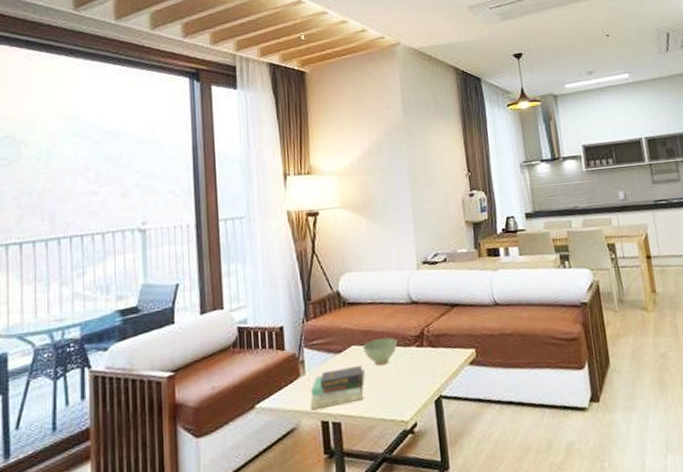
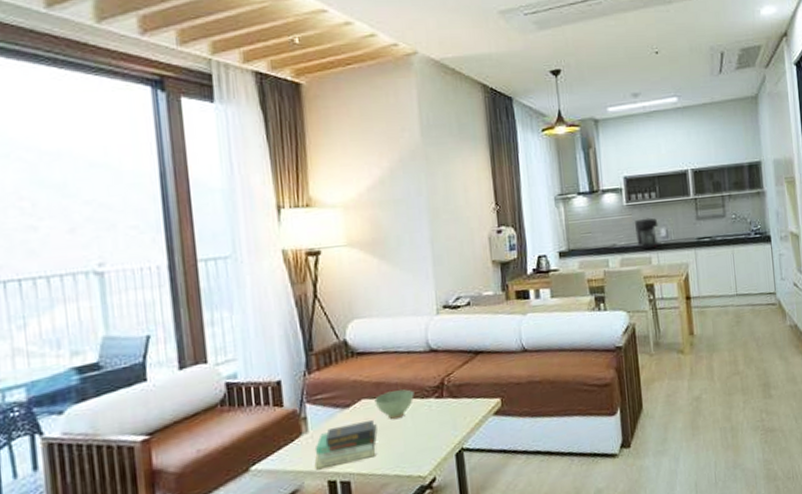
coffee maker: none [594,182,622,212] -> present [635,218,663,250]

